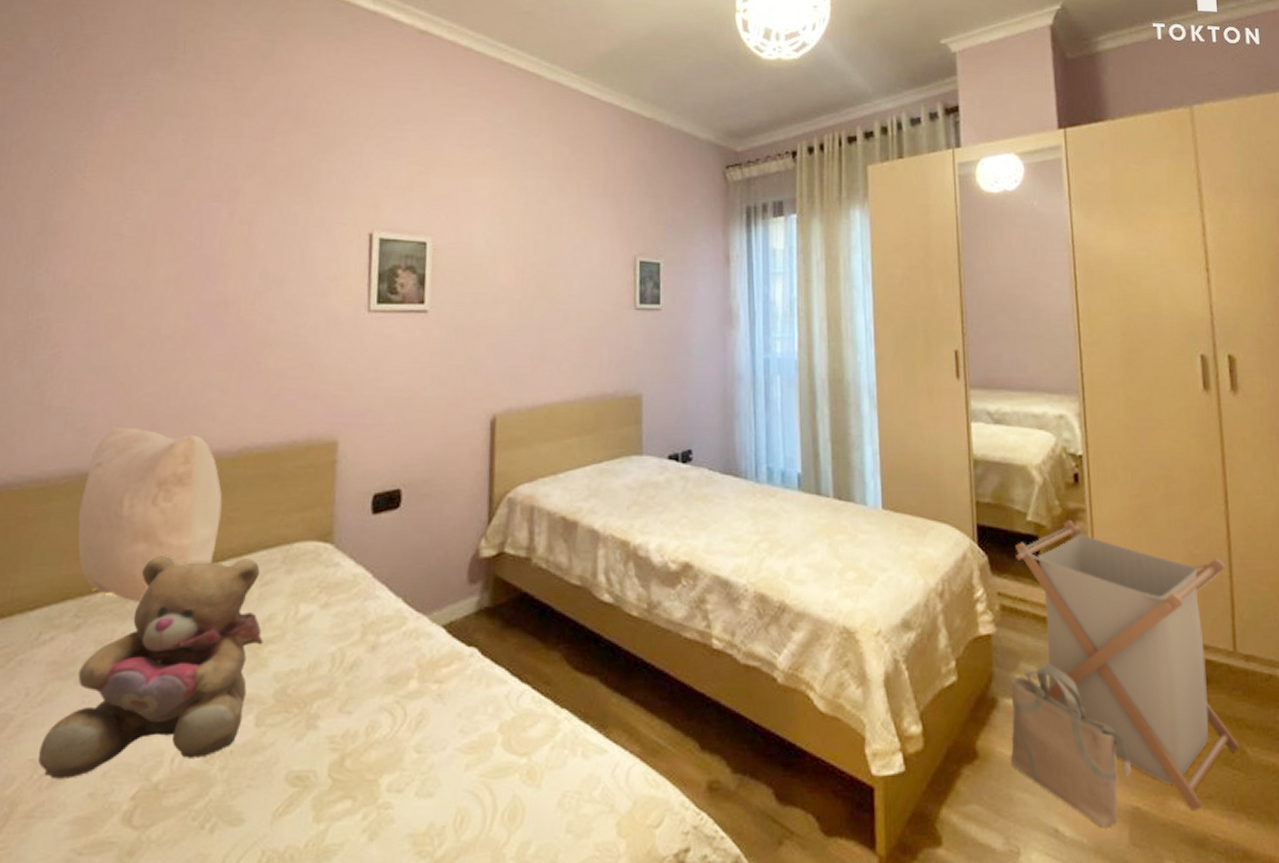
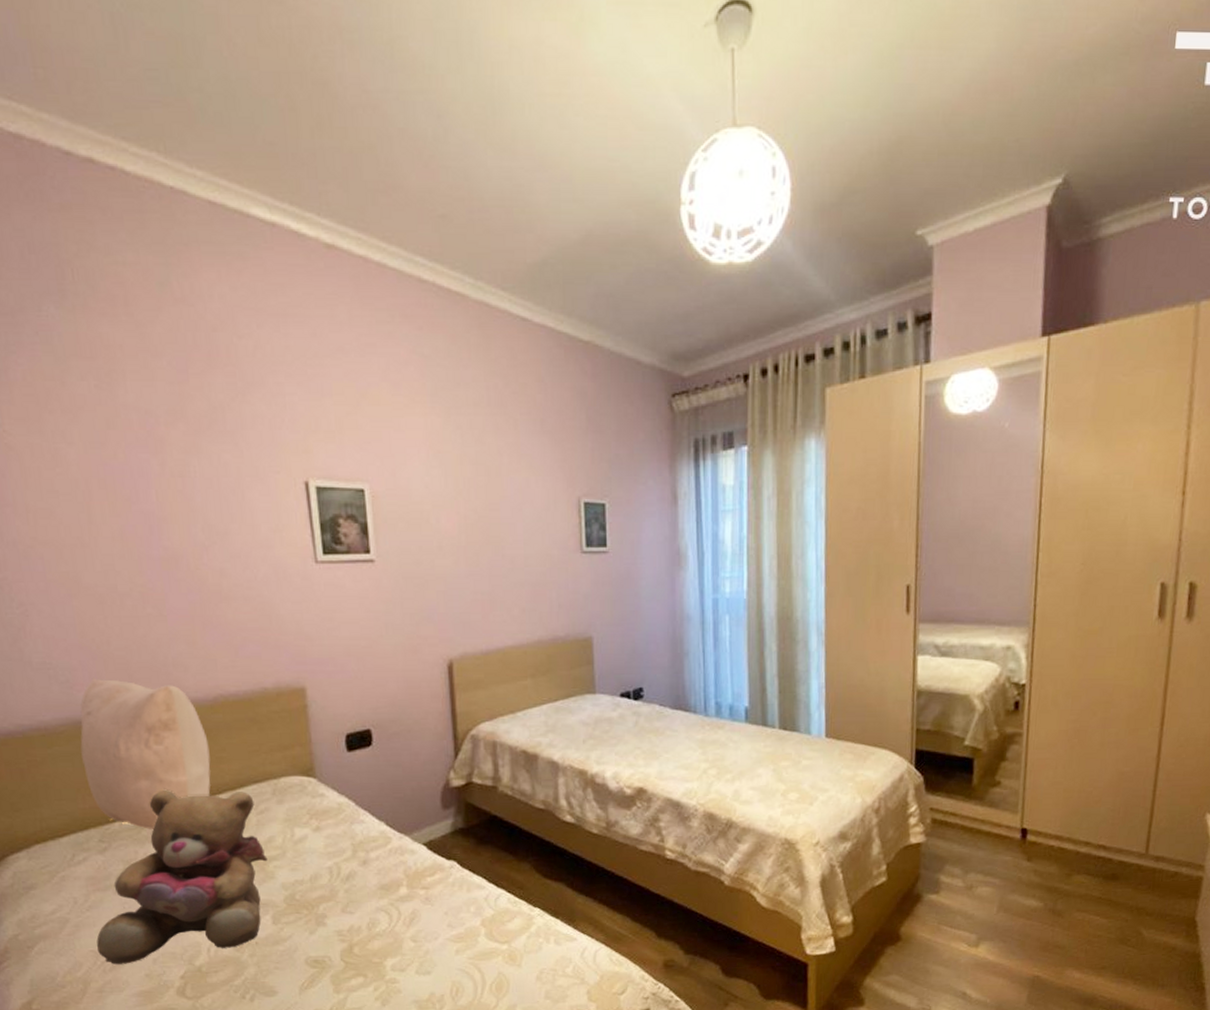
tote bag: present [1010,663,1131,827] -> none [929,865,1036,990]
laundry basket: present [1016,519,1240,810] -> none [950,743,1152,978]

